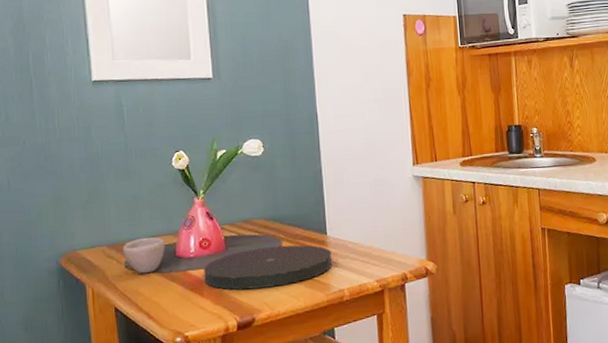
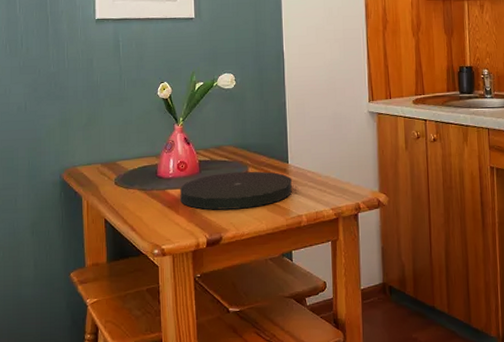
cup: present [122,237,166,274] -> none [113,158,149,191]

